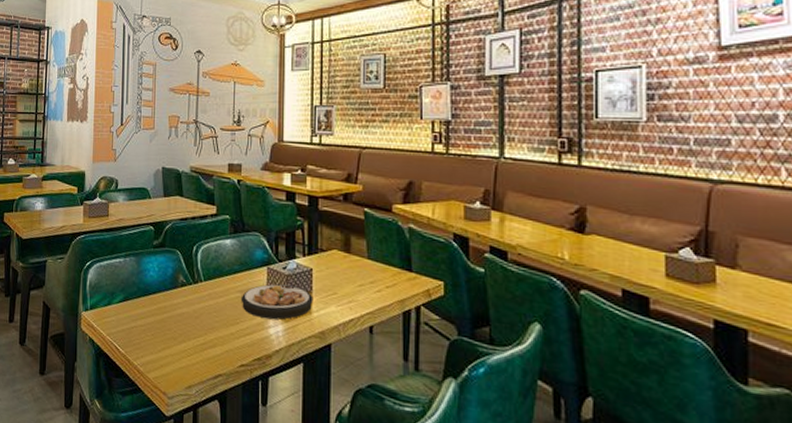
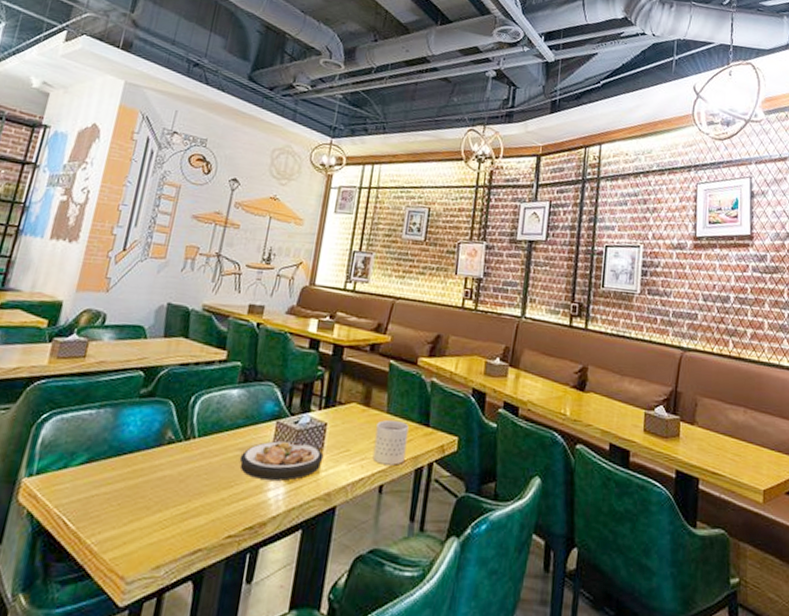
mug: none [359,265,392,308] -> present [372,419,409,466]

